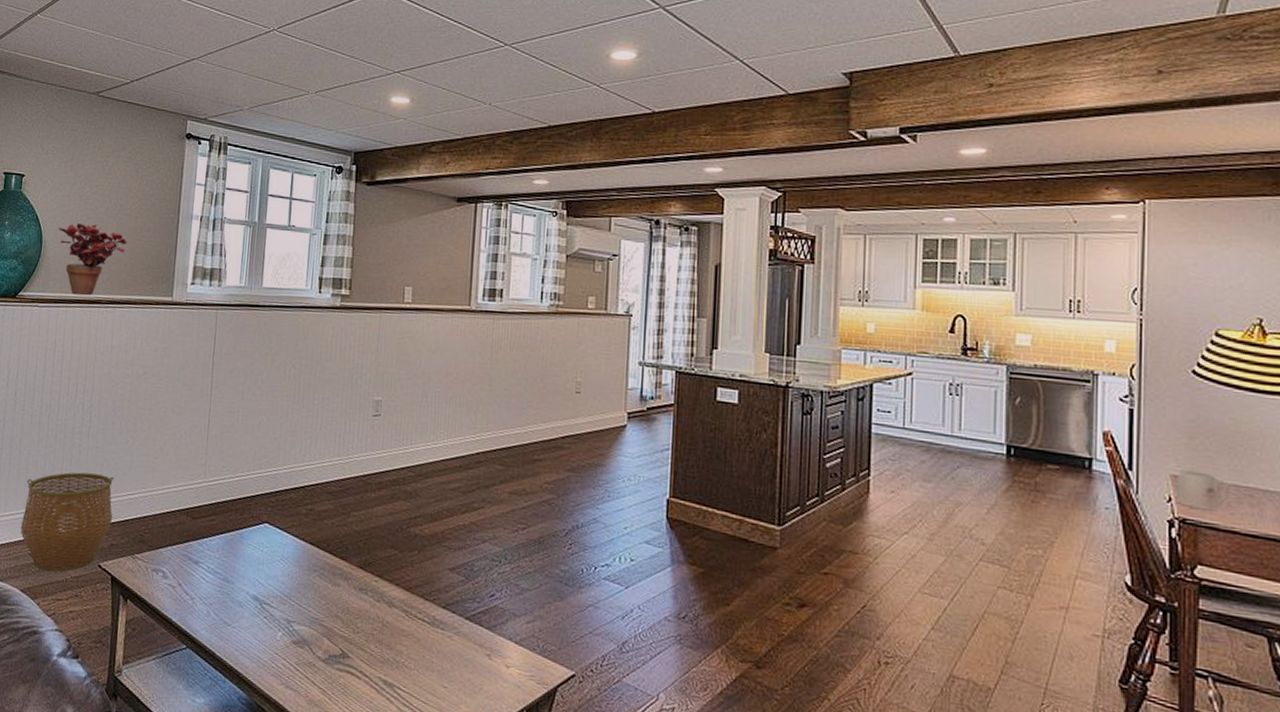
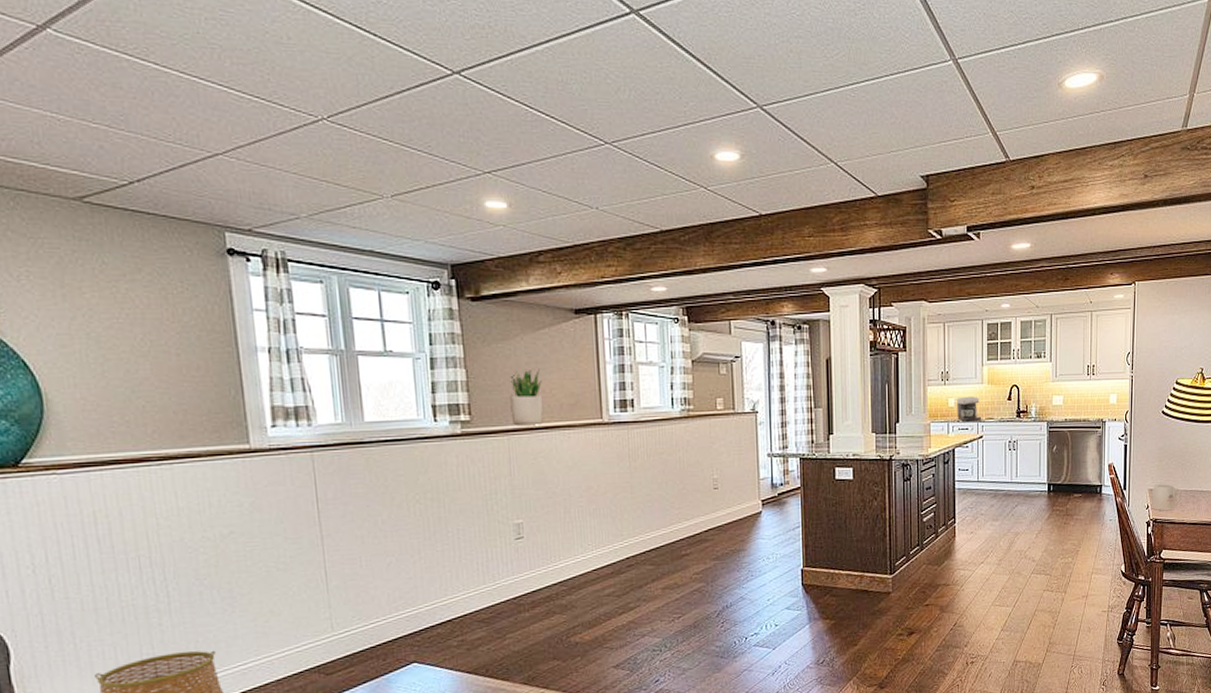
potted plant: present [59,223,127,296] -> none [63,367,172,455]
planter: none [387,251,418,306] -> present [511,368,543,426]
coffee maker: none [878,322,912,354] -> present [957,396,982,422]

